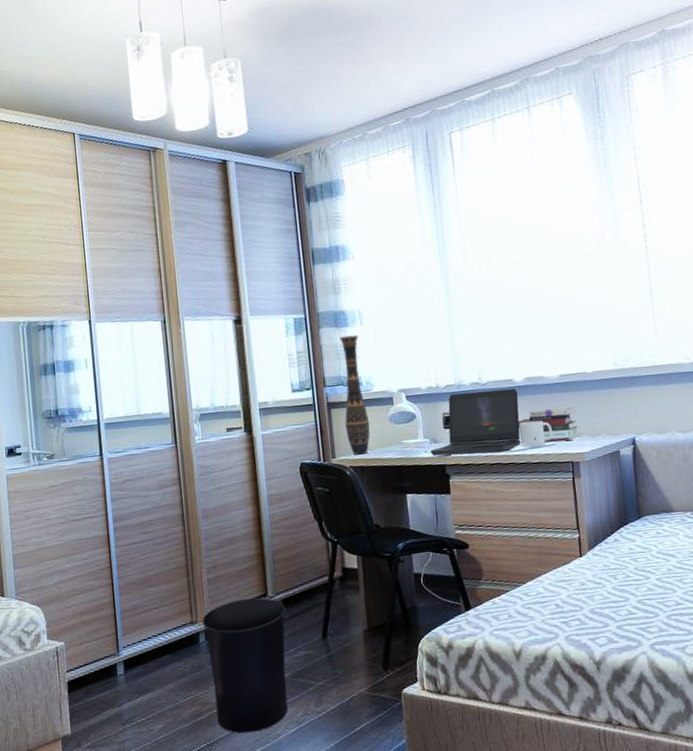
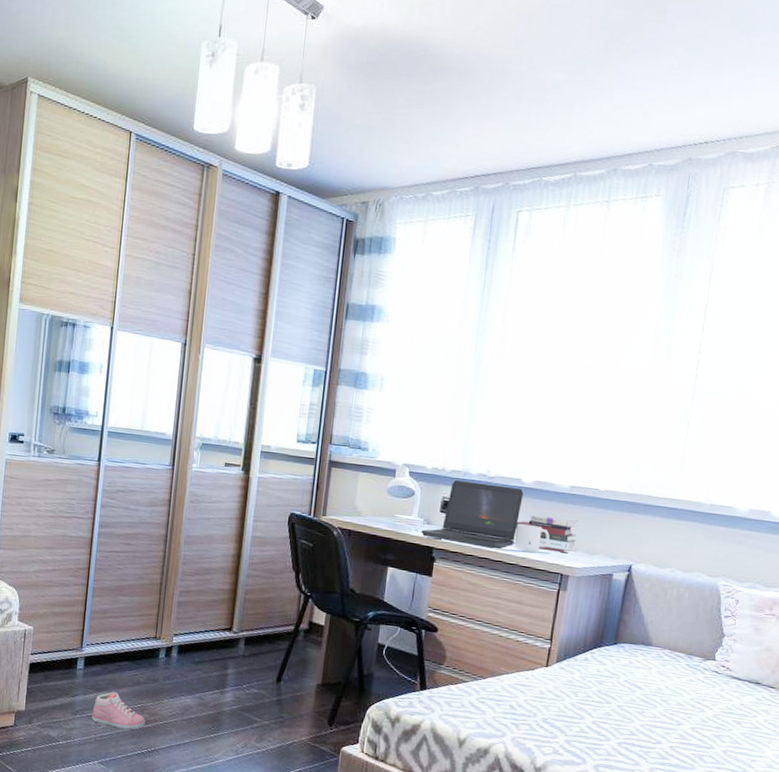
sneaker: none [141,690,199,729] -> present [91,692,146,730]
waste bin: present [202,597,288,733] -> none [162,627,247,751]
decorative vase: present [340,335,370,455] -> none [341,398,375,519]

